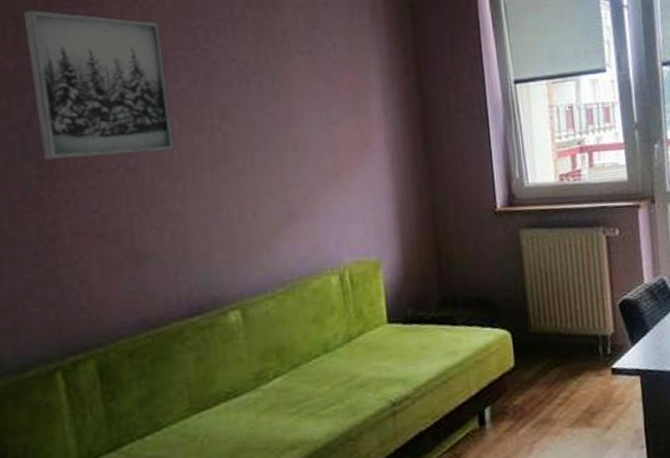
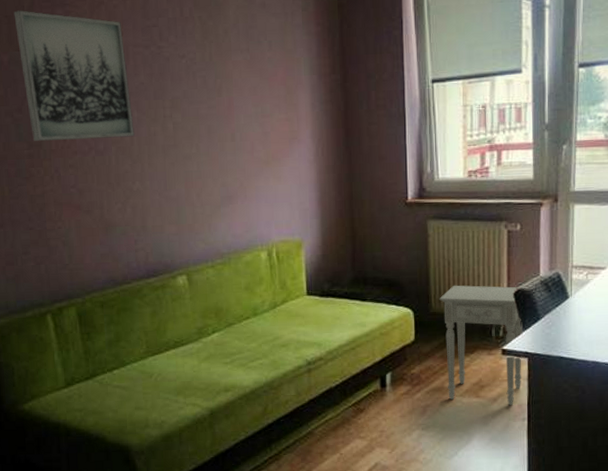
nightstand: none [538,297,636,432] -> present [439,285,523,405]

